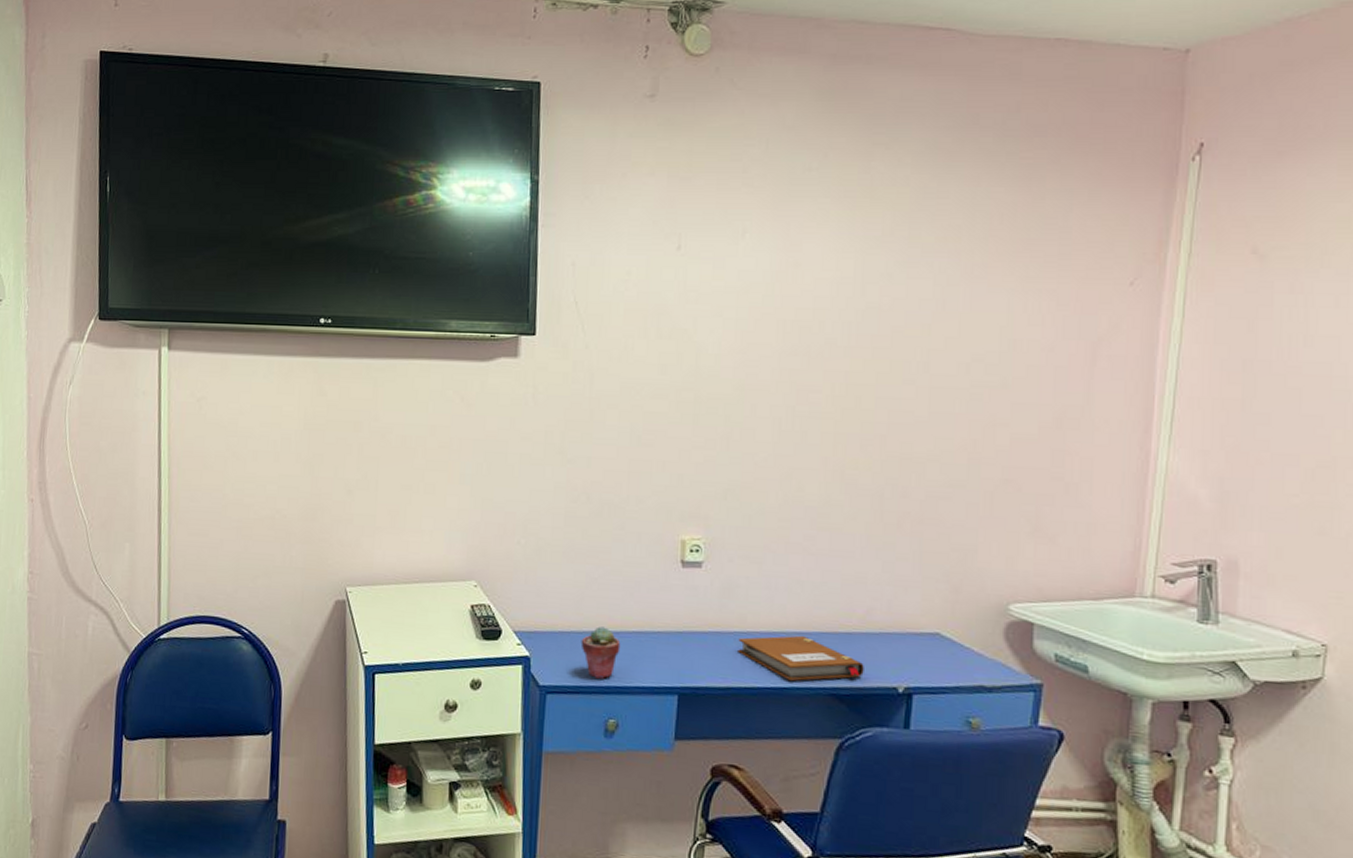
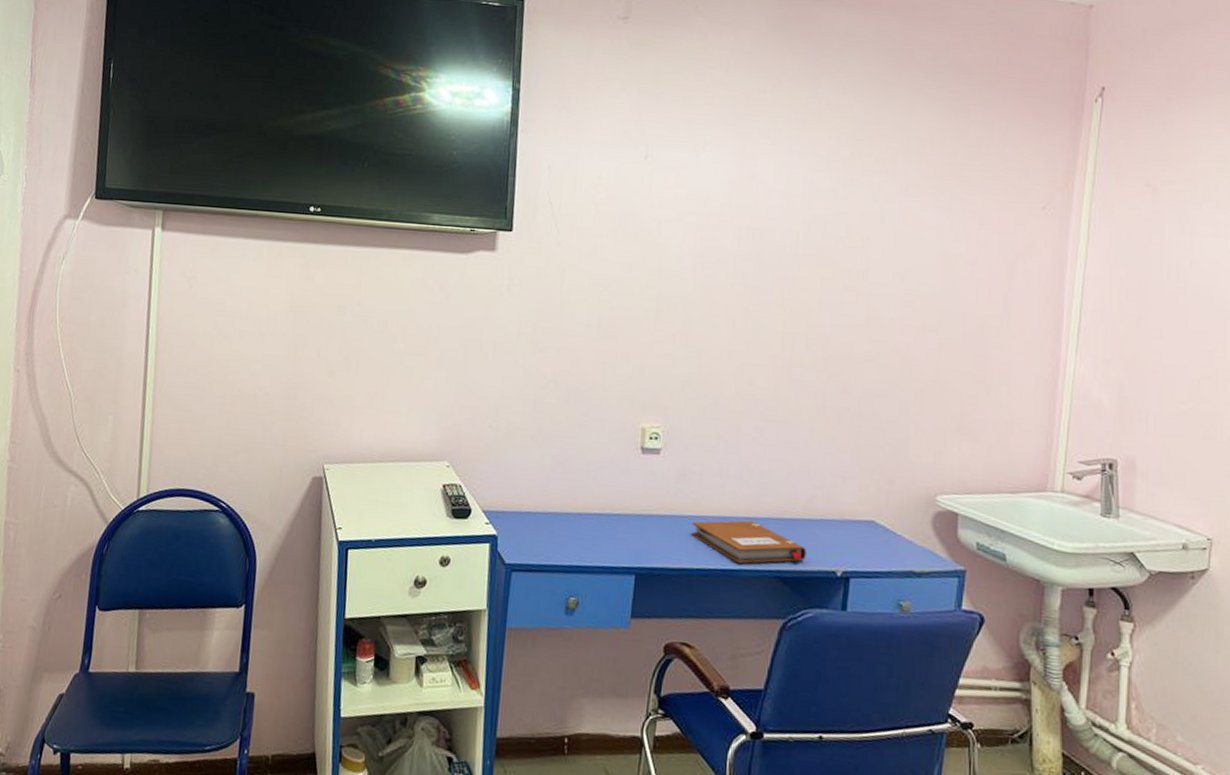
potted succulent: present [580,626,621,679] -> none [545,508,583,558]

